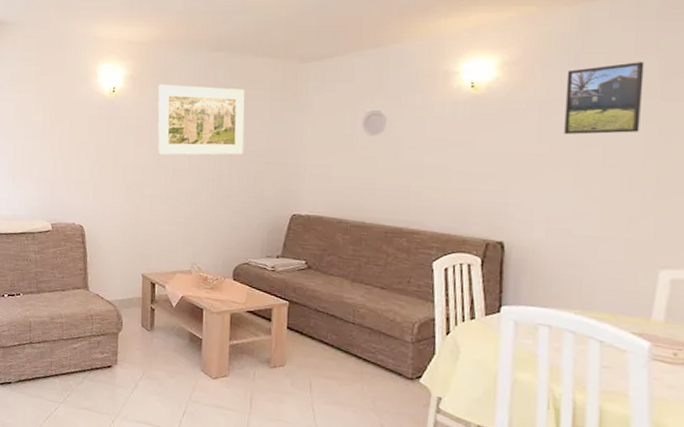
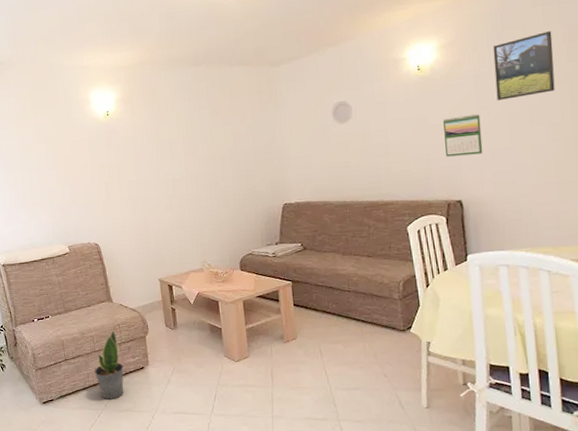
potted plant: none [58,320,90,395] -> present [94,330,124,400]
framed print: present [157,84,245,155] -> none [148,97,234,168]
calendar: none [492,145,540,193] -> present [443,113,483,157]

